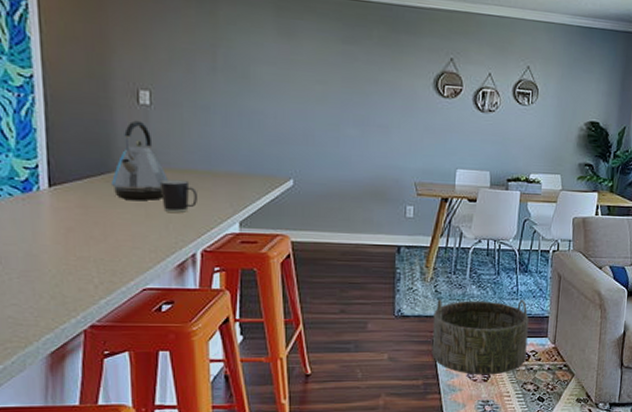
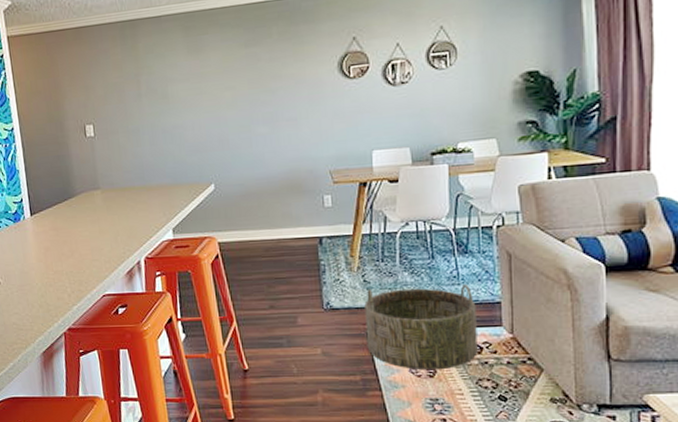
kettle: present [112,120,168,201] -> none [73,151,113,220]
mug: present [159,179,197,212] -> none [107,197,137,226]

